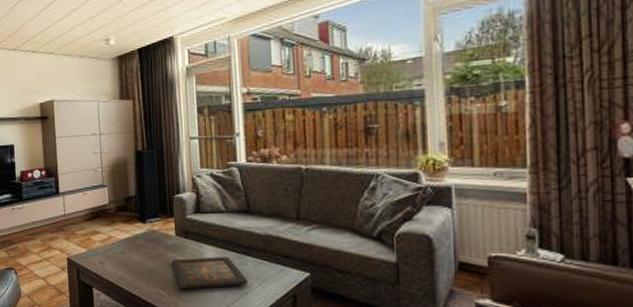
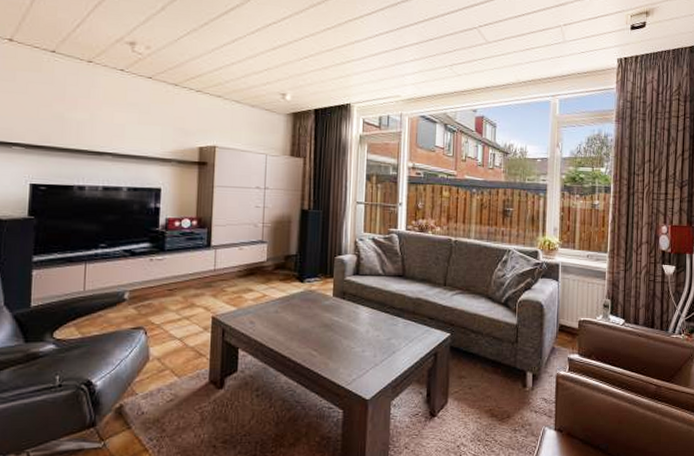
icon panel: present [171,257,248,289] -> none [326,317,397,349]

